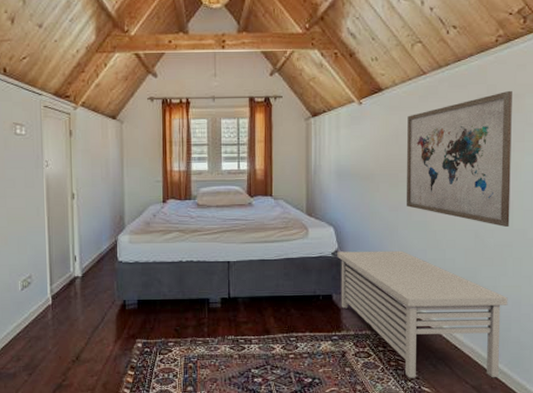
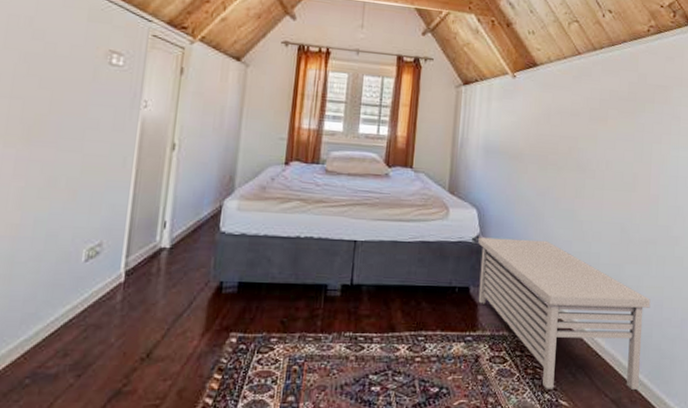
wall art: present [407,90,512,227] -> none [555,81,661,222]

